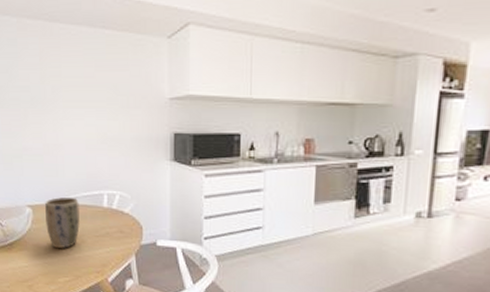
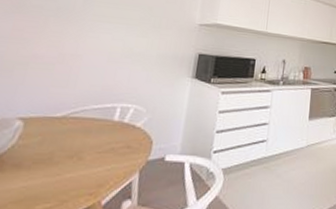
plant pot: present [45,196,80,249] -> none [36,109,86,169]

